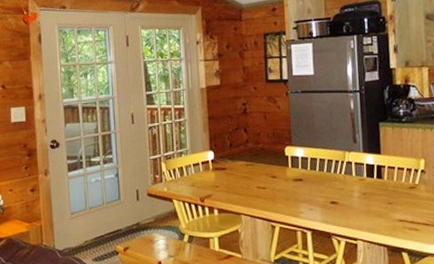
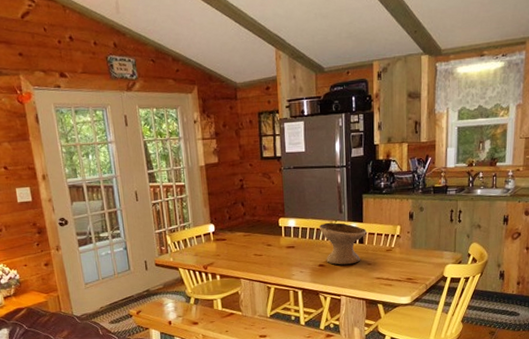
bowl: none [330,153,385,203] -> present [319,222,367,265]

